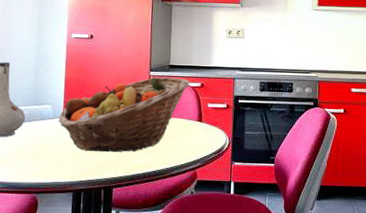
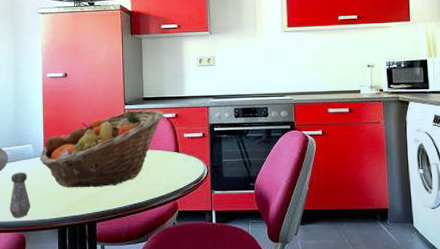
salt shaker: none [23,133,46,179] -> present [9,173,31,218]

